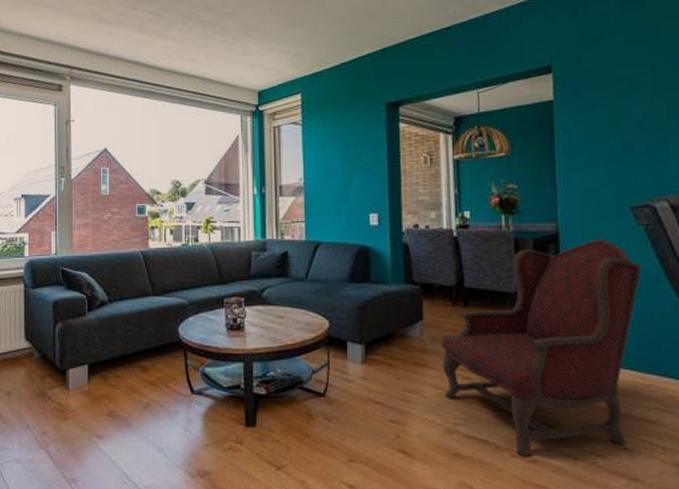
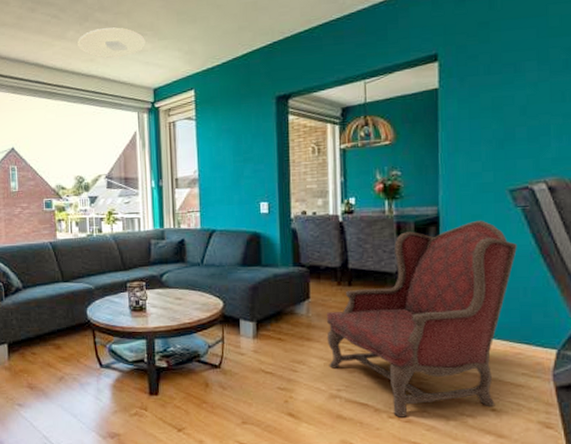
ceiling light: none [180,27,251,59] -> present [78,27,146,59]

